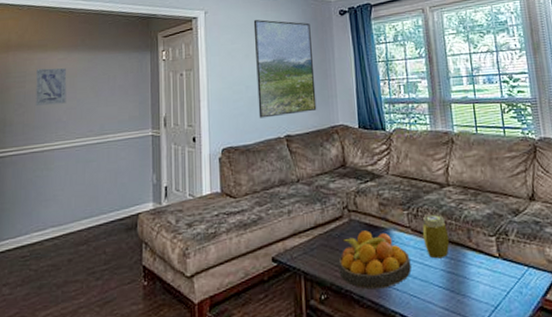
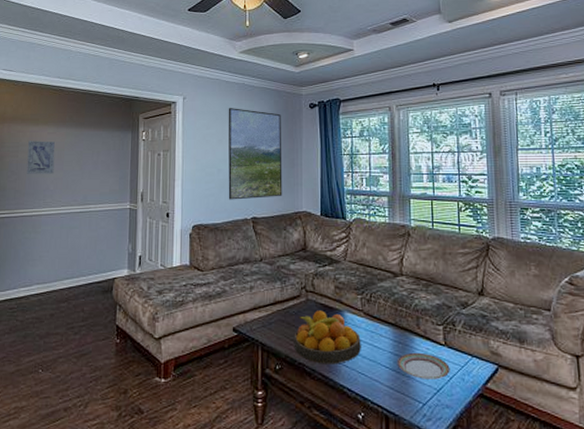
jar: present [422,213,450,259] -> none [374,300,399,342]
plate: none [449,267,507,296] -> present [396,352,450,380]

